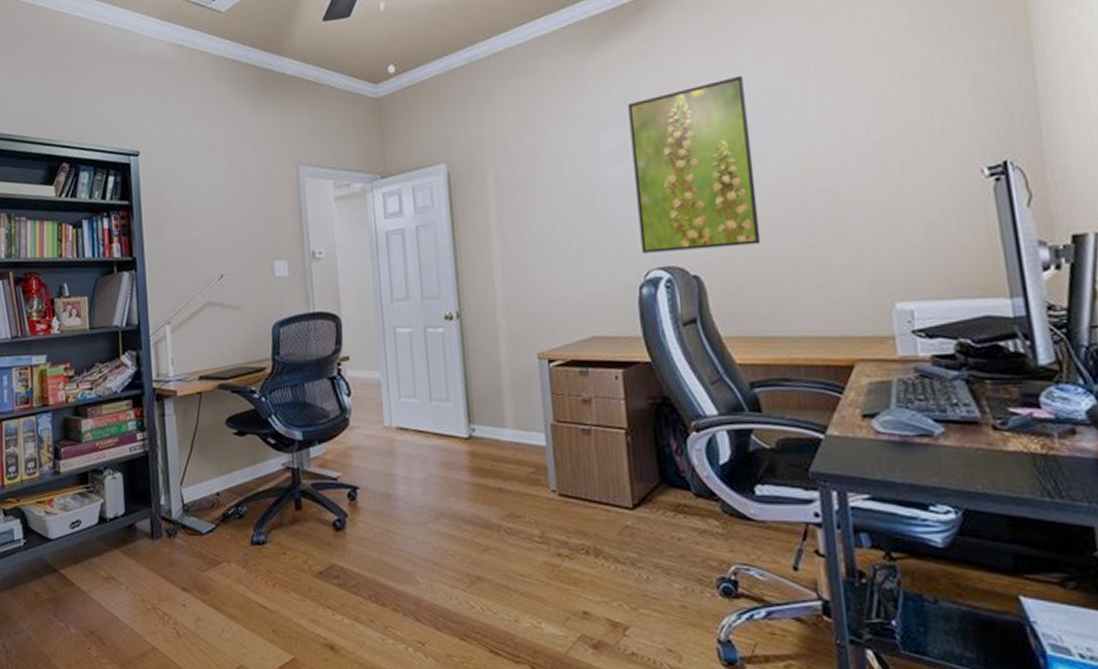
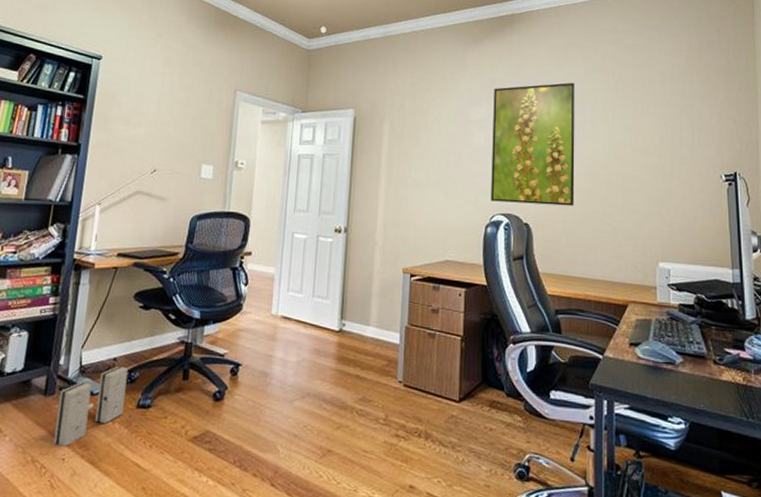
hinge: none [166,500,237,591] -> present [54,365,128,446]

